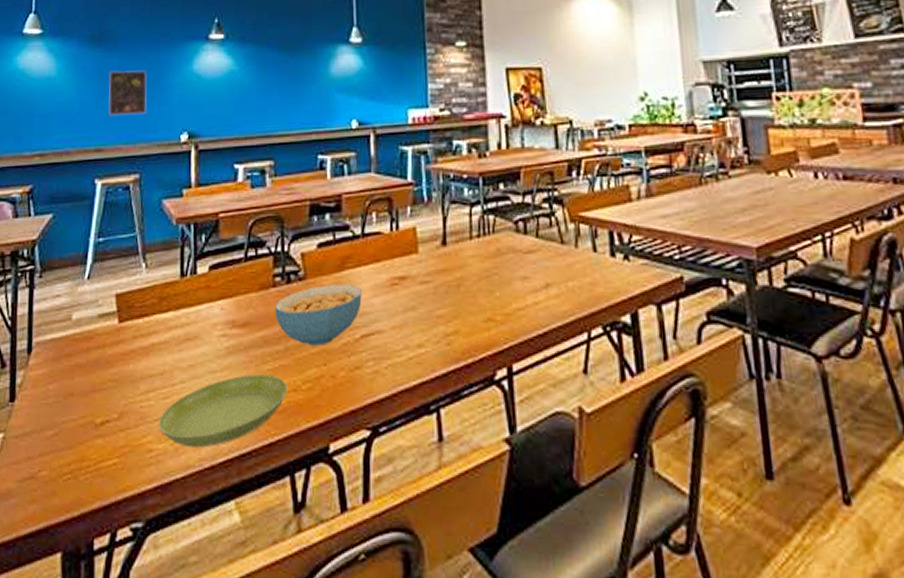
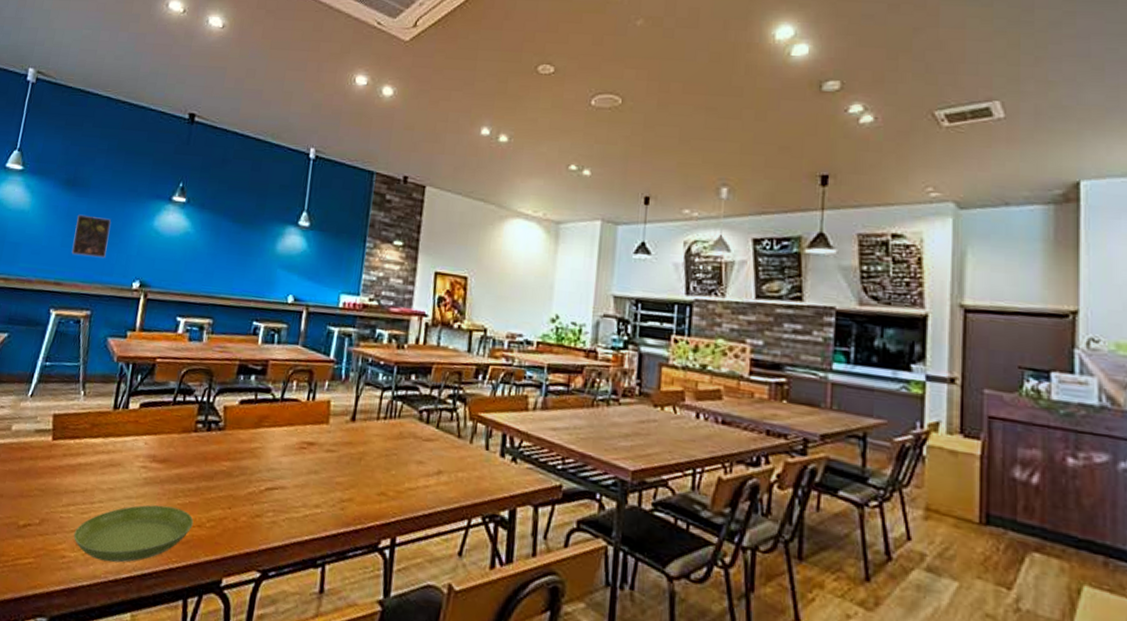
cereal bowl: present [274,284,362,346] -> none [192,437,273,491]

